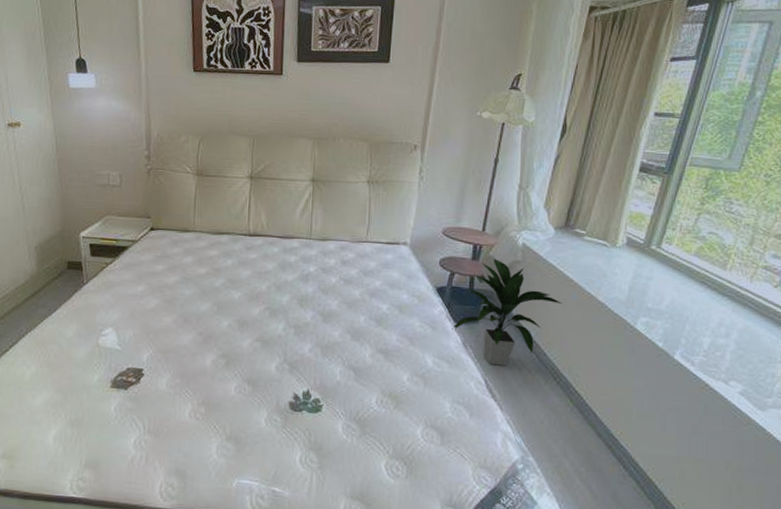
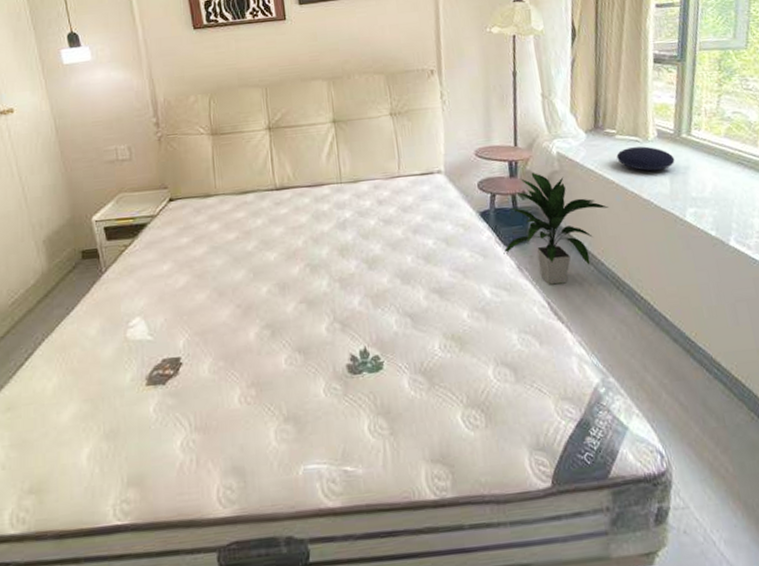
cushion: none [581,250,639,277] -> present [616,146,675,171]

